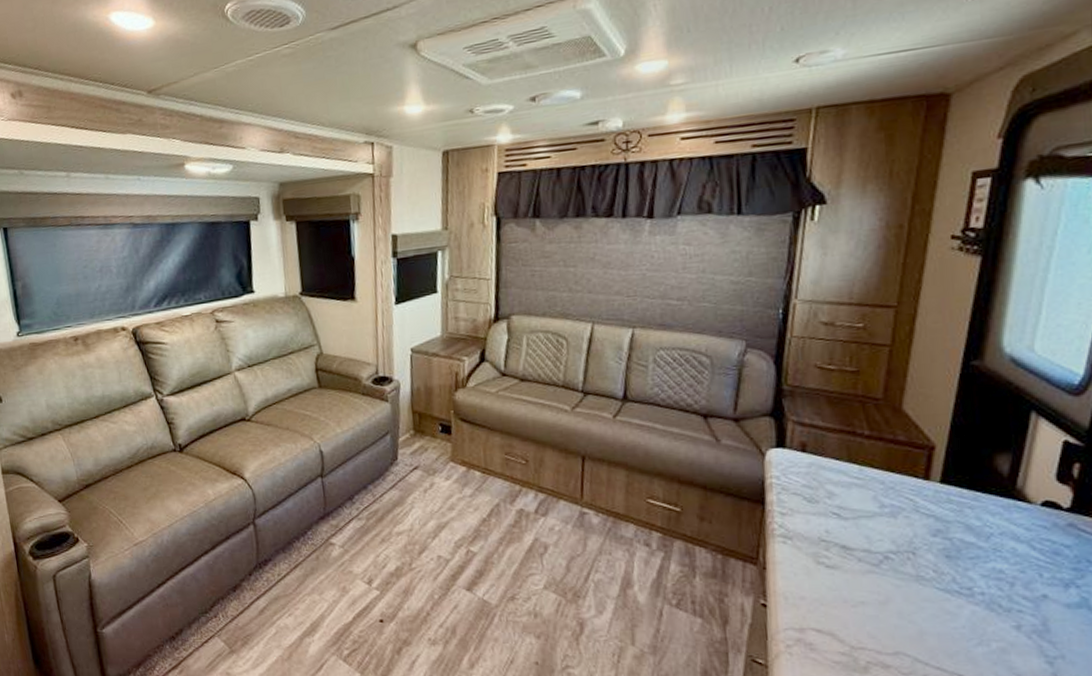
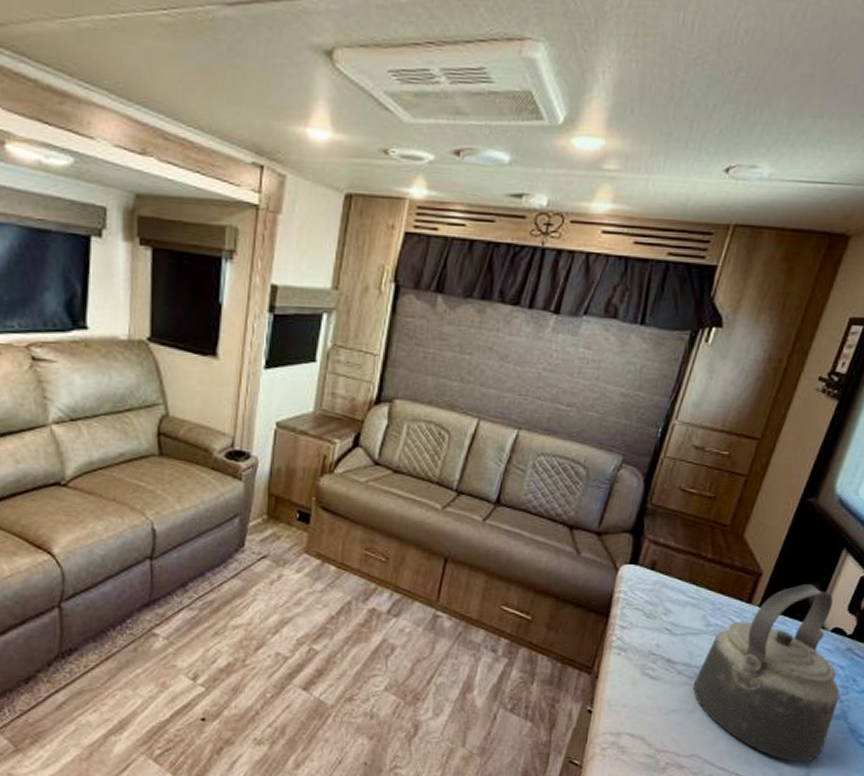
kettle: none [879,454,1074,660] -> present [692,584,840,762]

